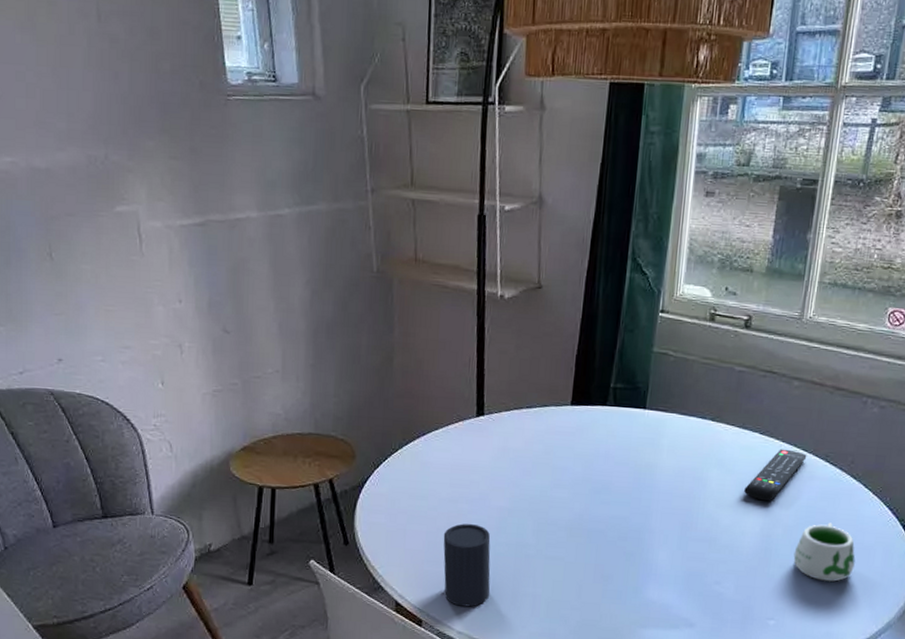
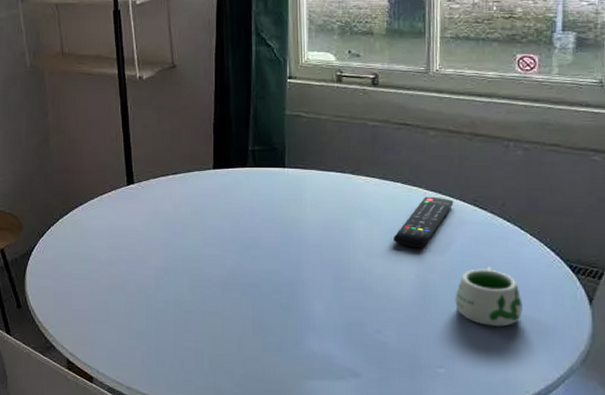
cup: present [443,523,491,607] -> none [106,284,154,363]

